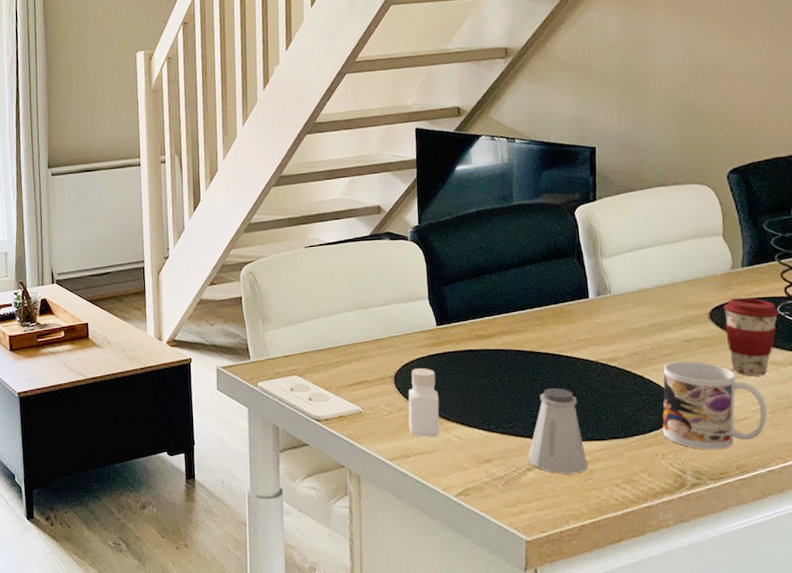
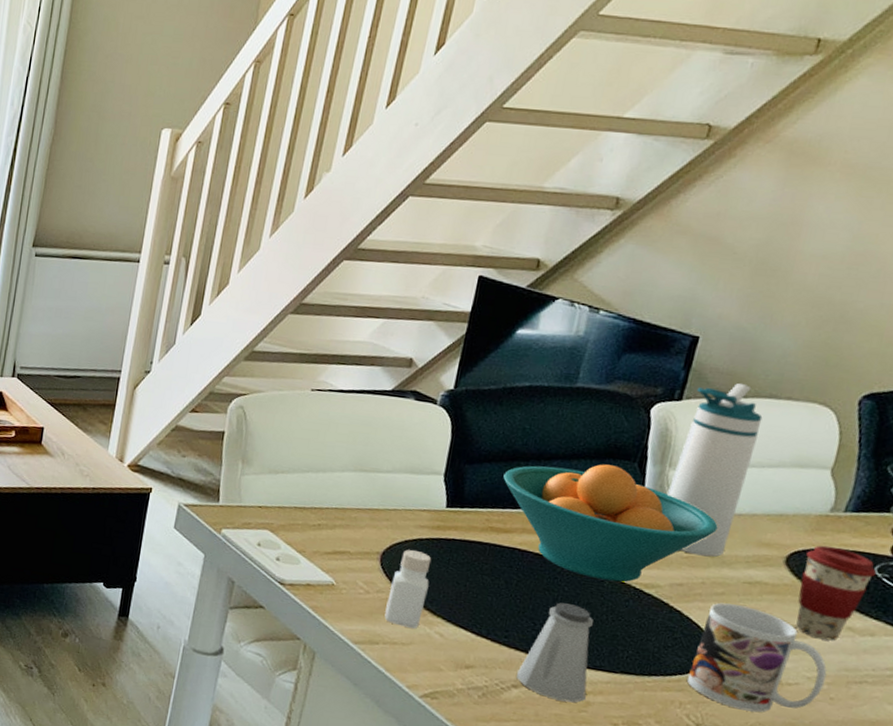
fruit bowl: none [475,264,652,363] -> present [503,464,718,583]
water bottle: none [605,179,662,326] -> present [667,383,763,557]

